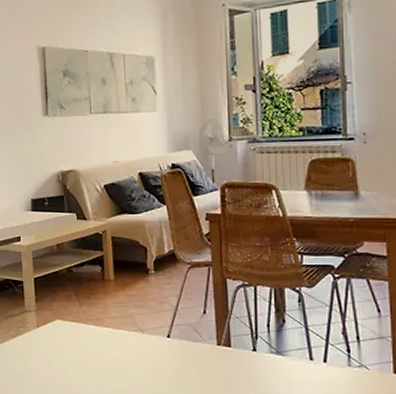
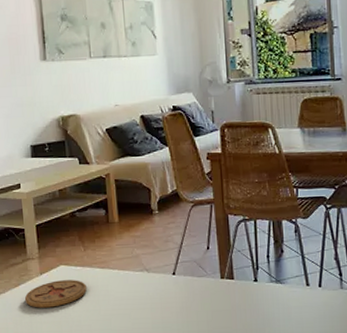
coaster: none [22,334,81,361] -> present [25,280,87,308]

